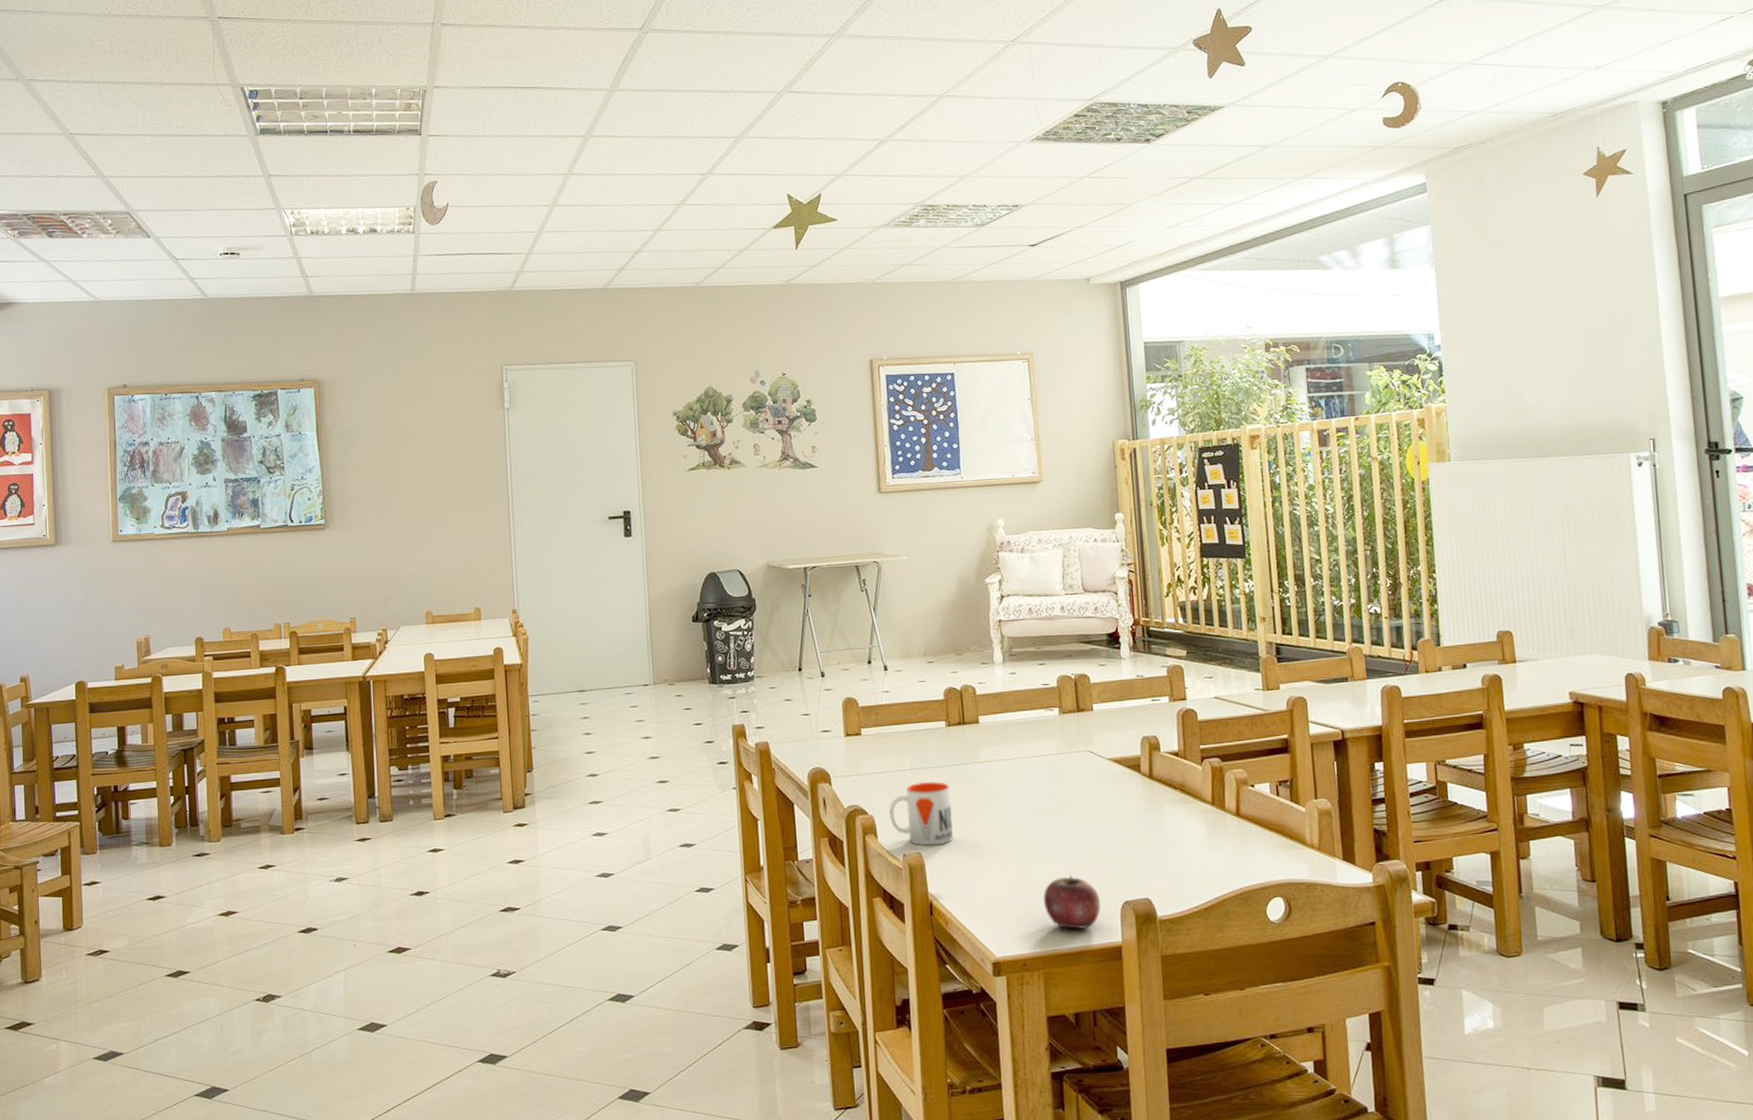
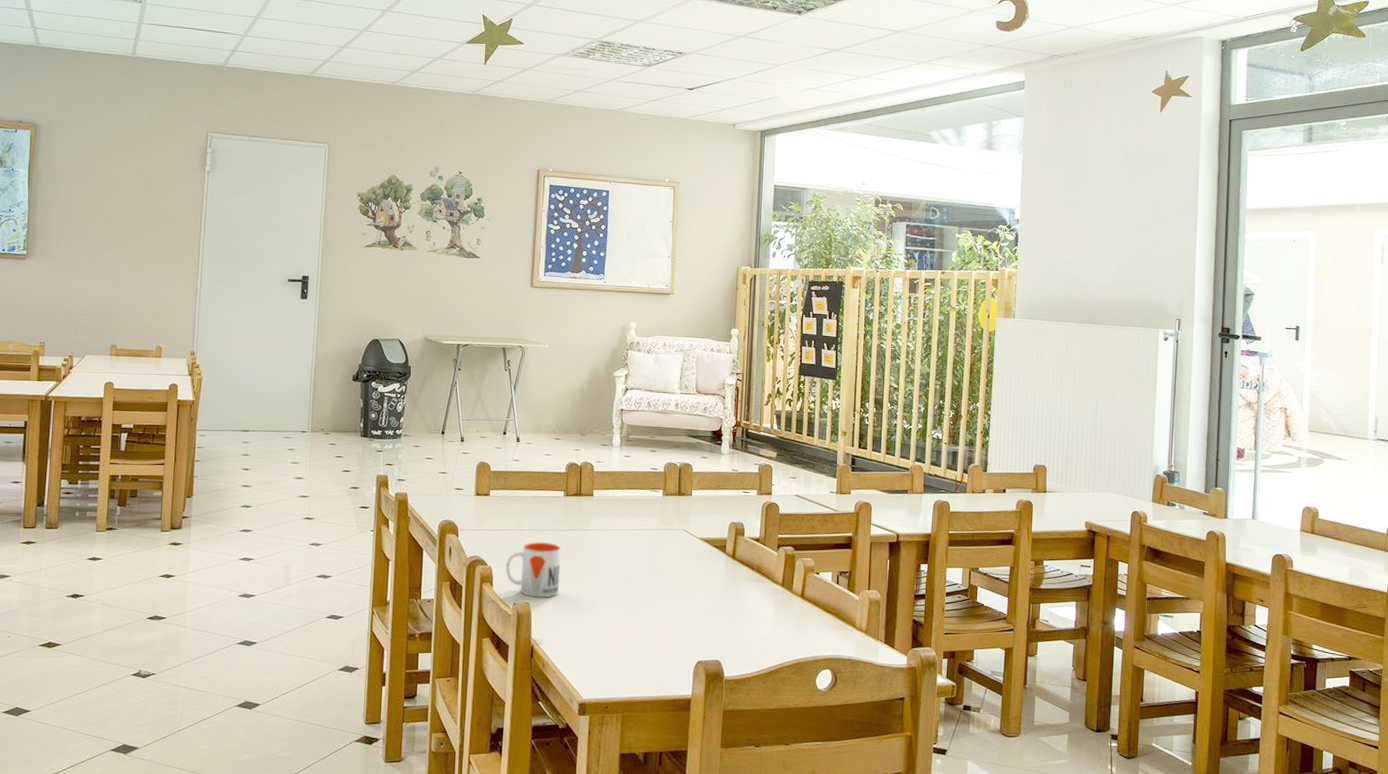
apple: present [1043,875,1101,930] -> none [629,634,678,682]

